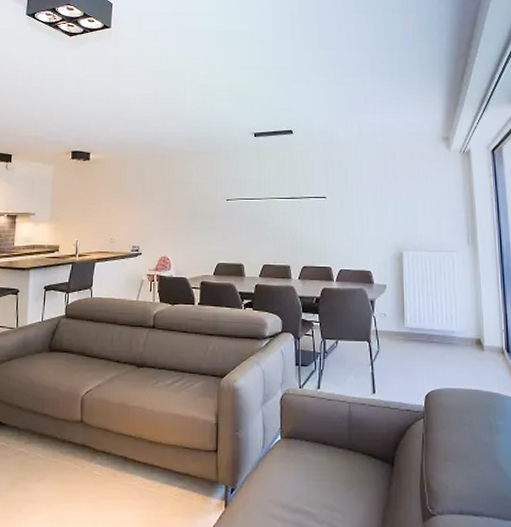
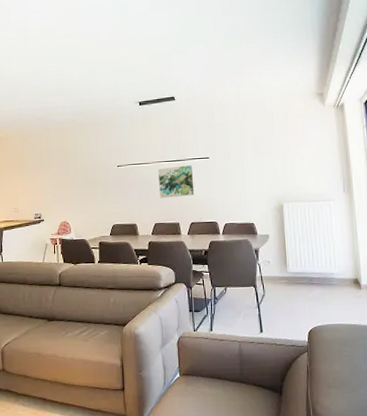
wall art: none [270,204,308,238] -> present [158,165,195,198]

